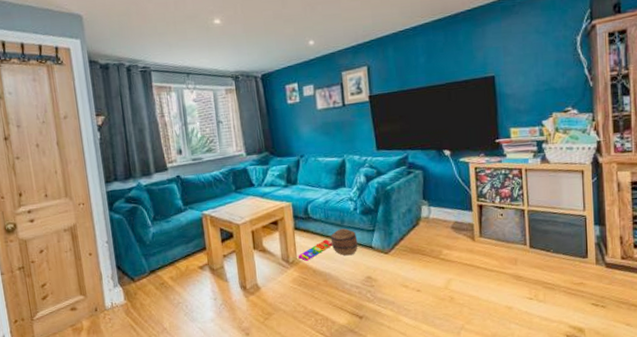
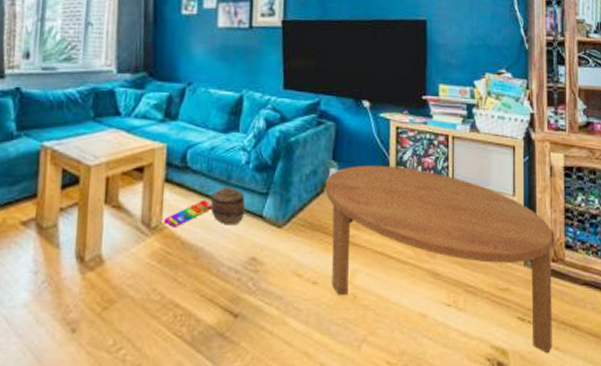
coffee table: none [419,198,624,329] -> present [325,165,553,354]

